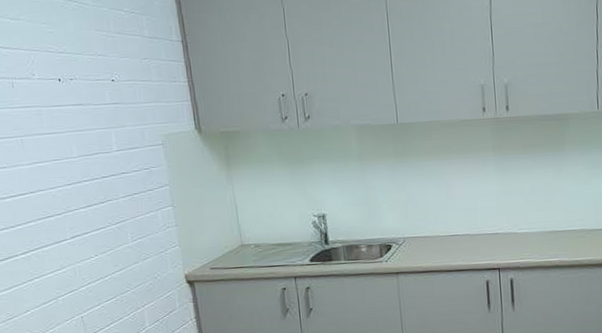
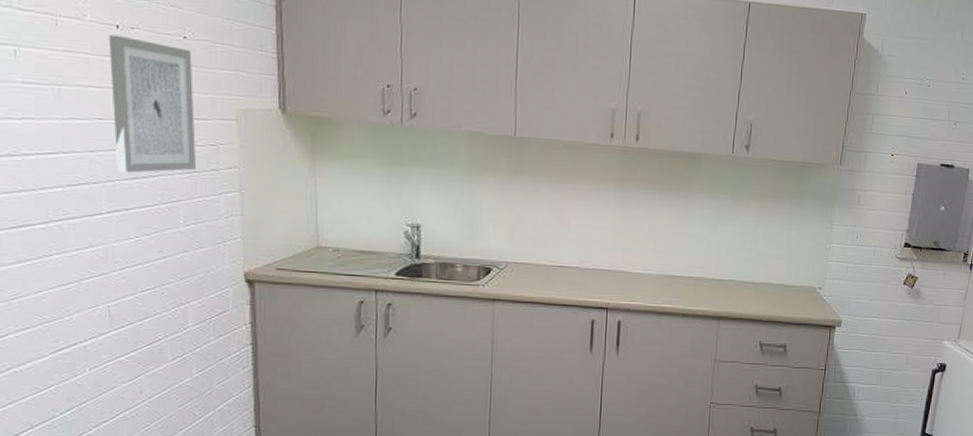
wall art: none [53,87,136,203] -> present [108,34,197,173]

